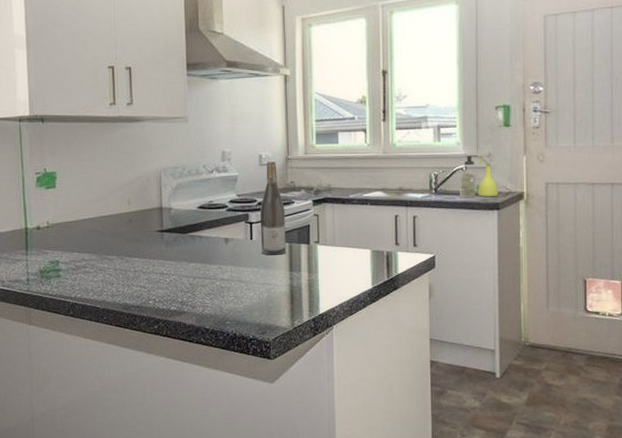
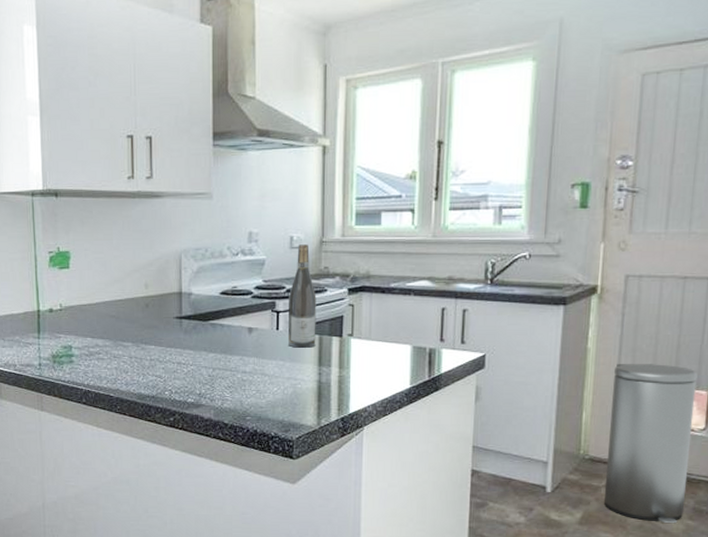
soap dispenser: present [459,154,480,197] -> none [520,240,545,290]
spray bottle: present [477,155,499,198] -> none [541,241,567,291]
pedal bin: none [543,259,612,400] -> present [603,364,698,524]

